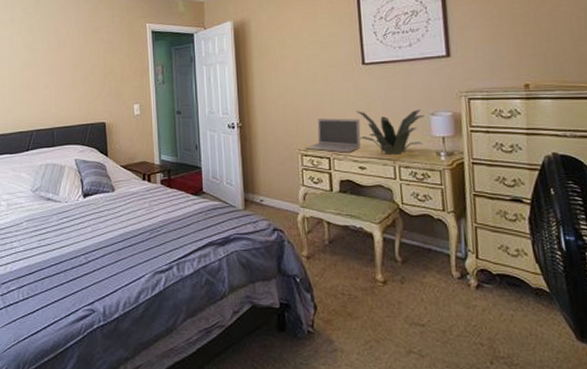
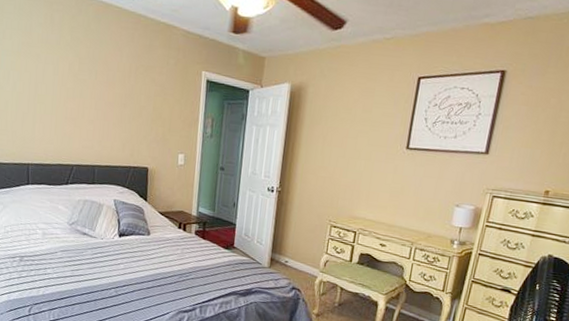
laptop: present [305,118,361,153] -> none [336,194,391,230]
plant: present [356,109,424,156] -> none [387,192,450,239]

